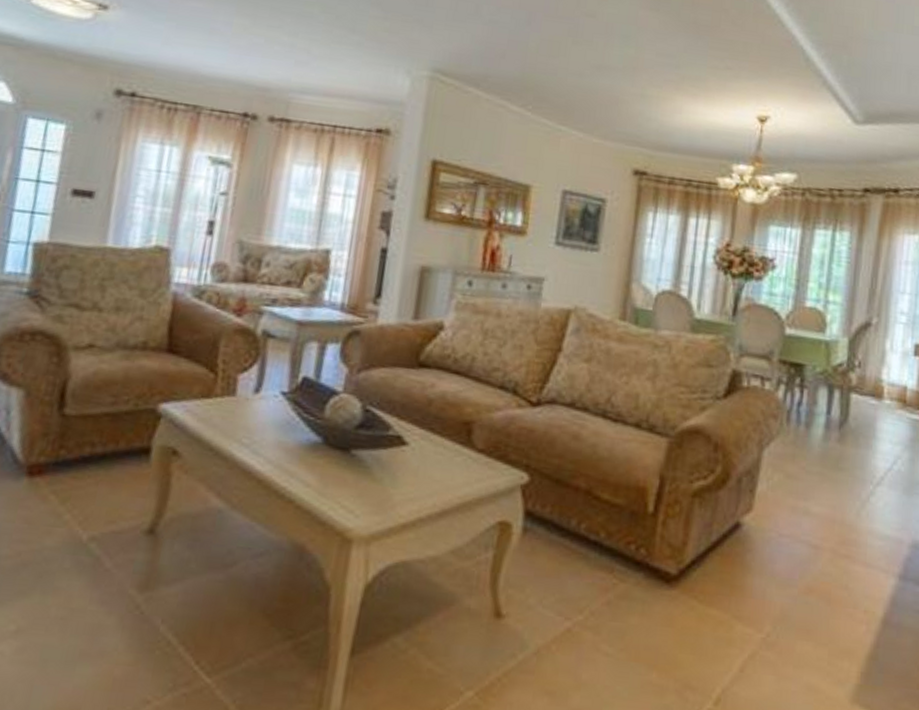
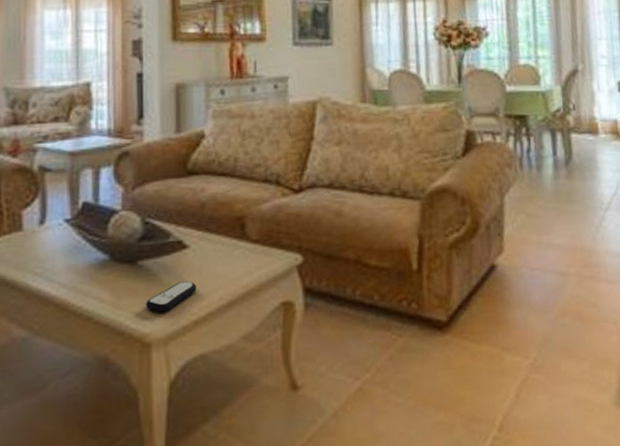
remote control: none [353,479,410,510] -> present [146,281,197,313]

